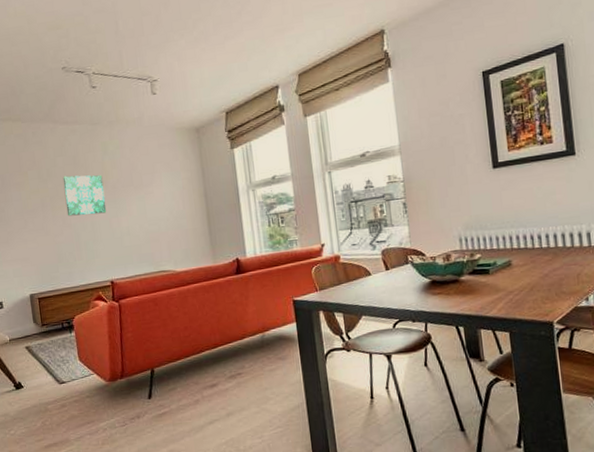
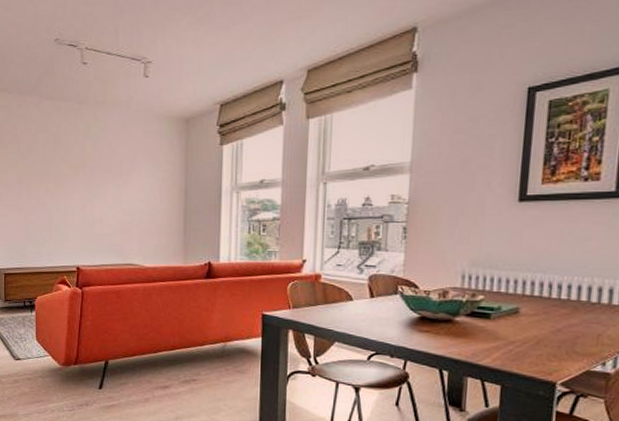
wall art: present [62,175,107,216] -> none [42,154,82,197]

